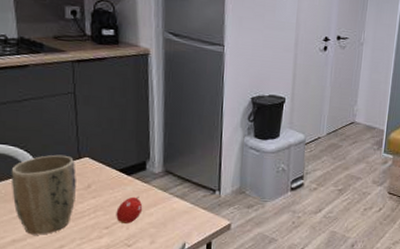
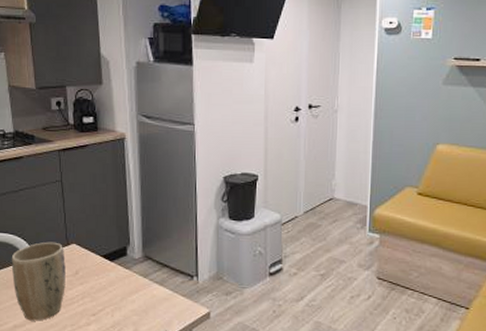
fruit: present [116,196,143,224] -> none [102,282,126,311]

